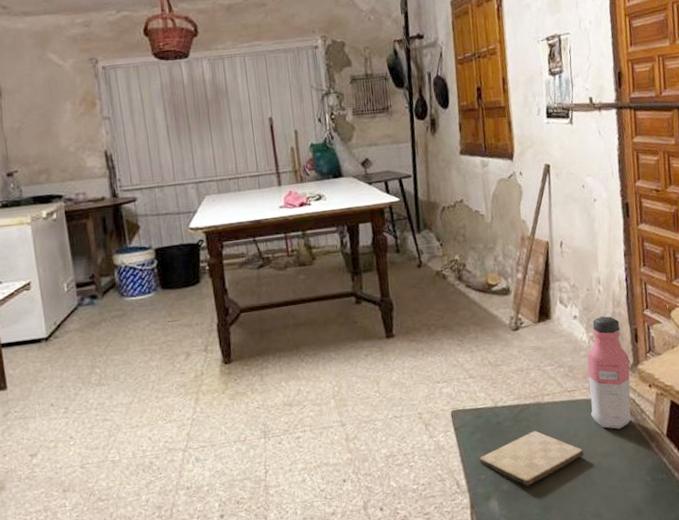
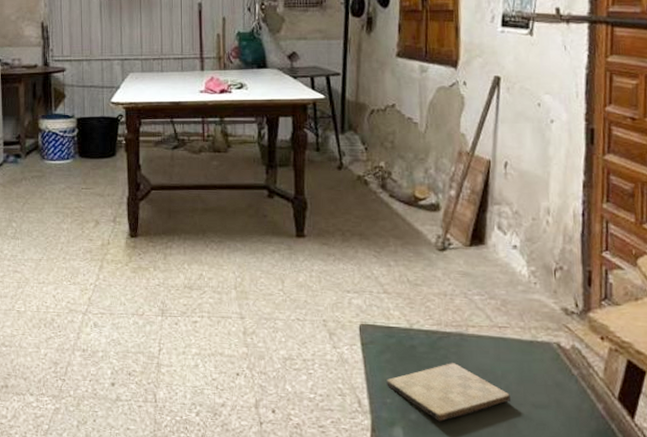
water bottle: present [587,316,632,429] -> none [523,251,579,380]

